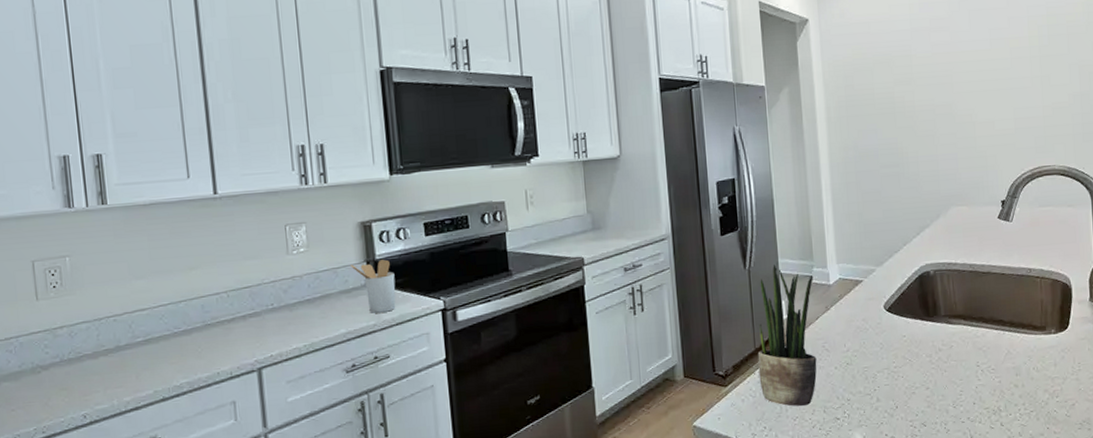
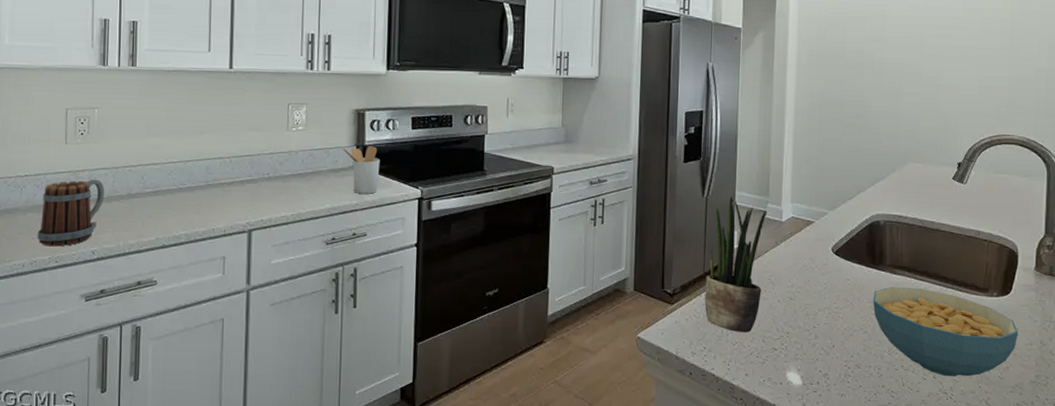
mug: none [17,335,90,417] -> present [37,179,105,247]
cereal bowl: none [931,335,1081,423] -> present [873,286,1019,377]

